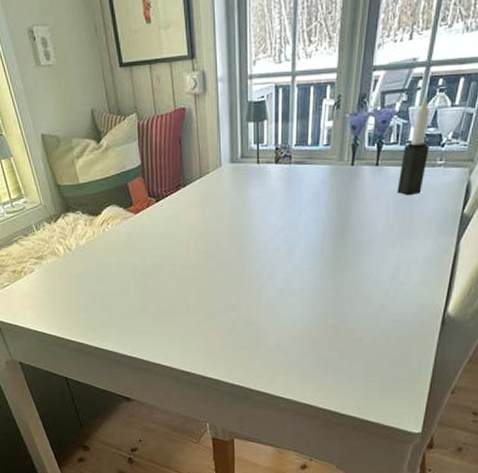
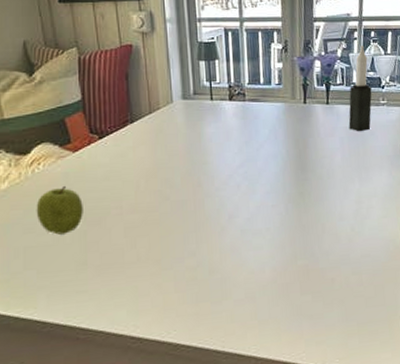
fruit: none [107,243,144,285] -> present [36,185,83,235]

